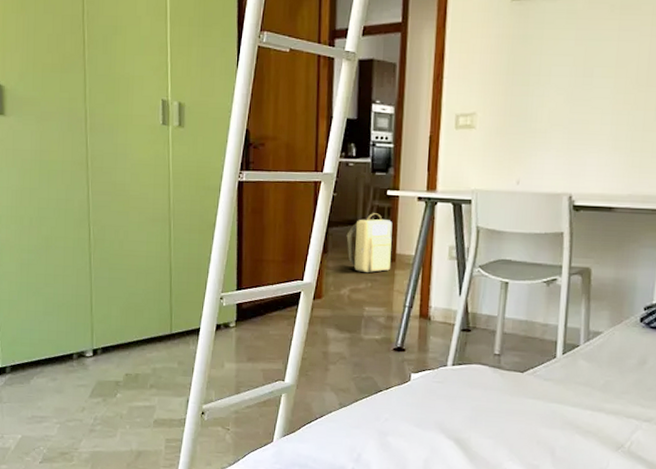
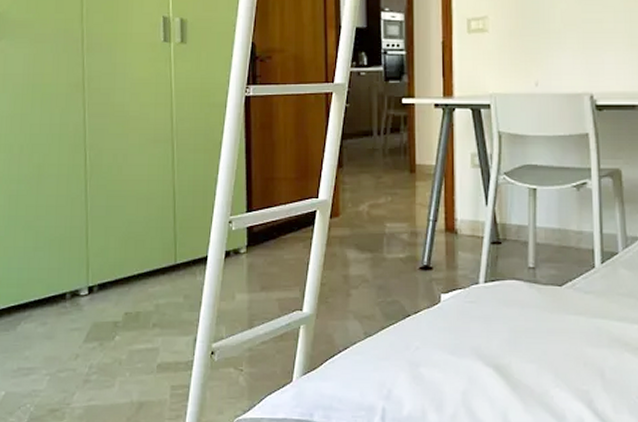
backpack: present [346,213,393,273] -> none [362,123,410,187]

